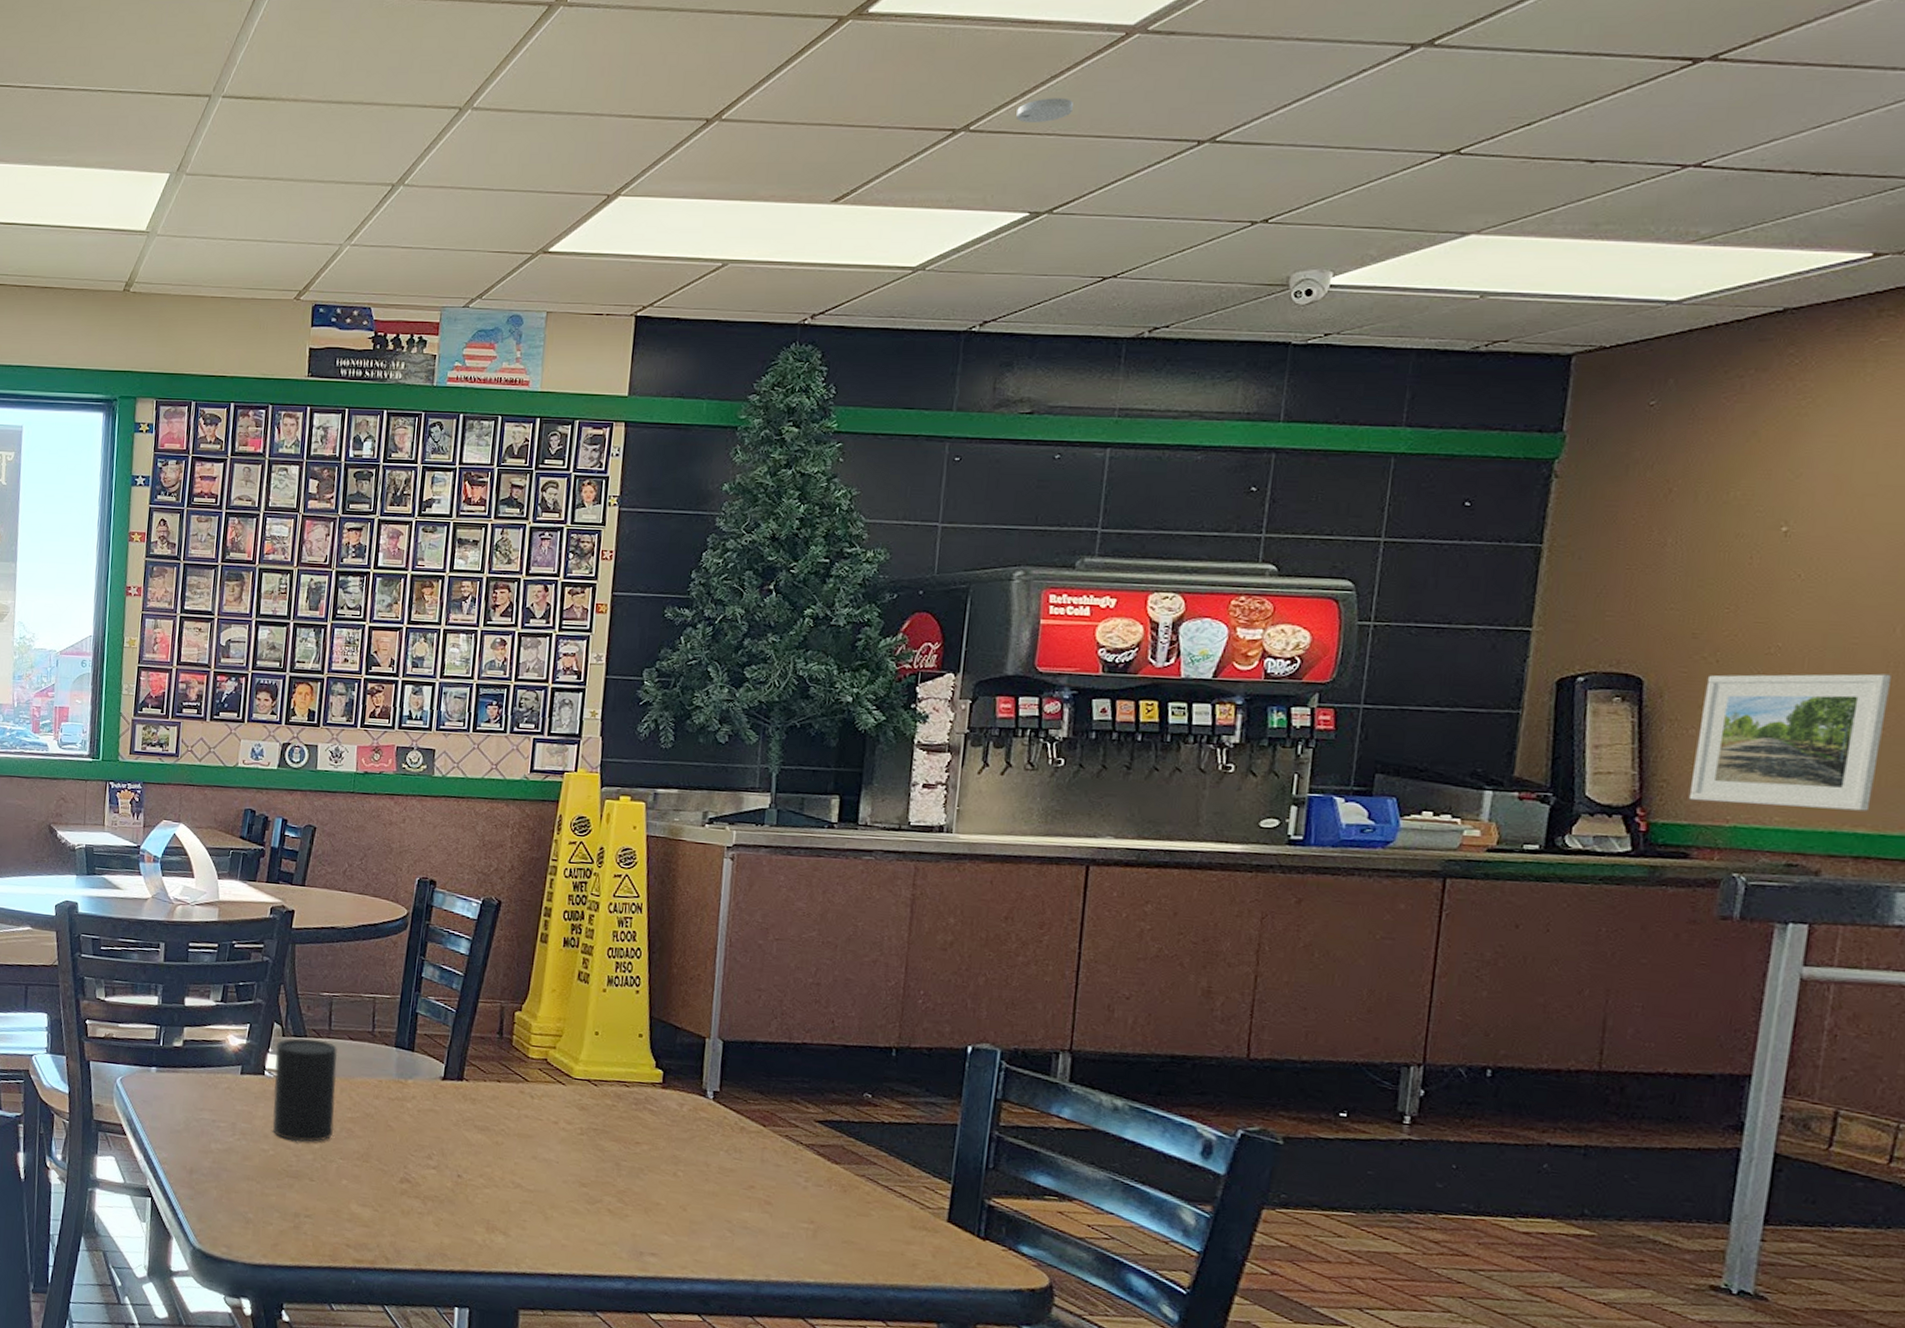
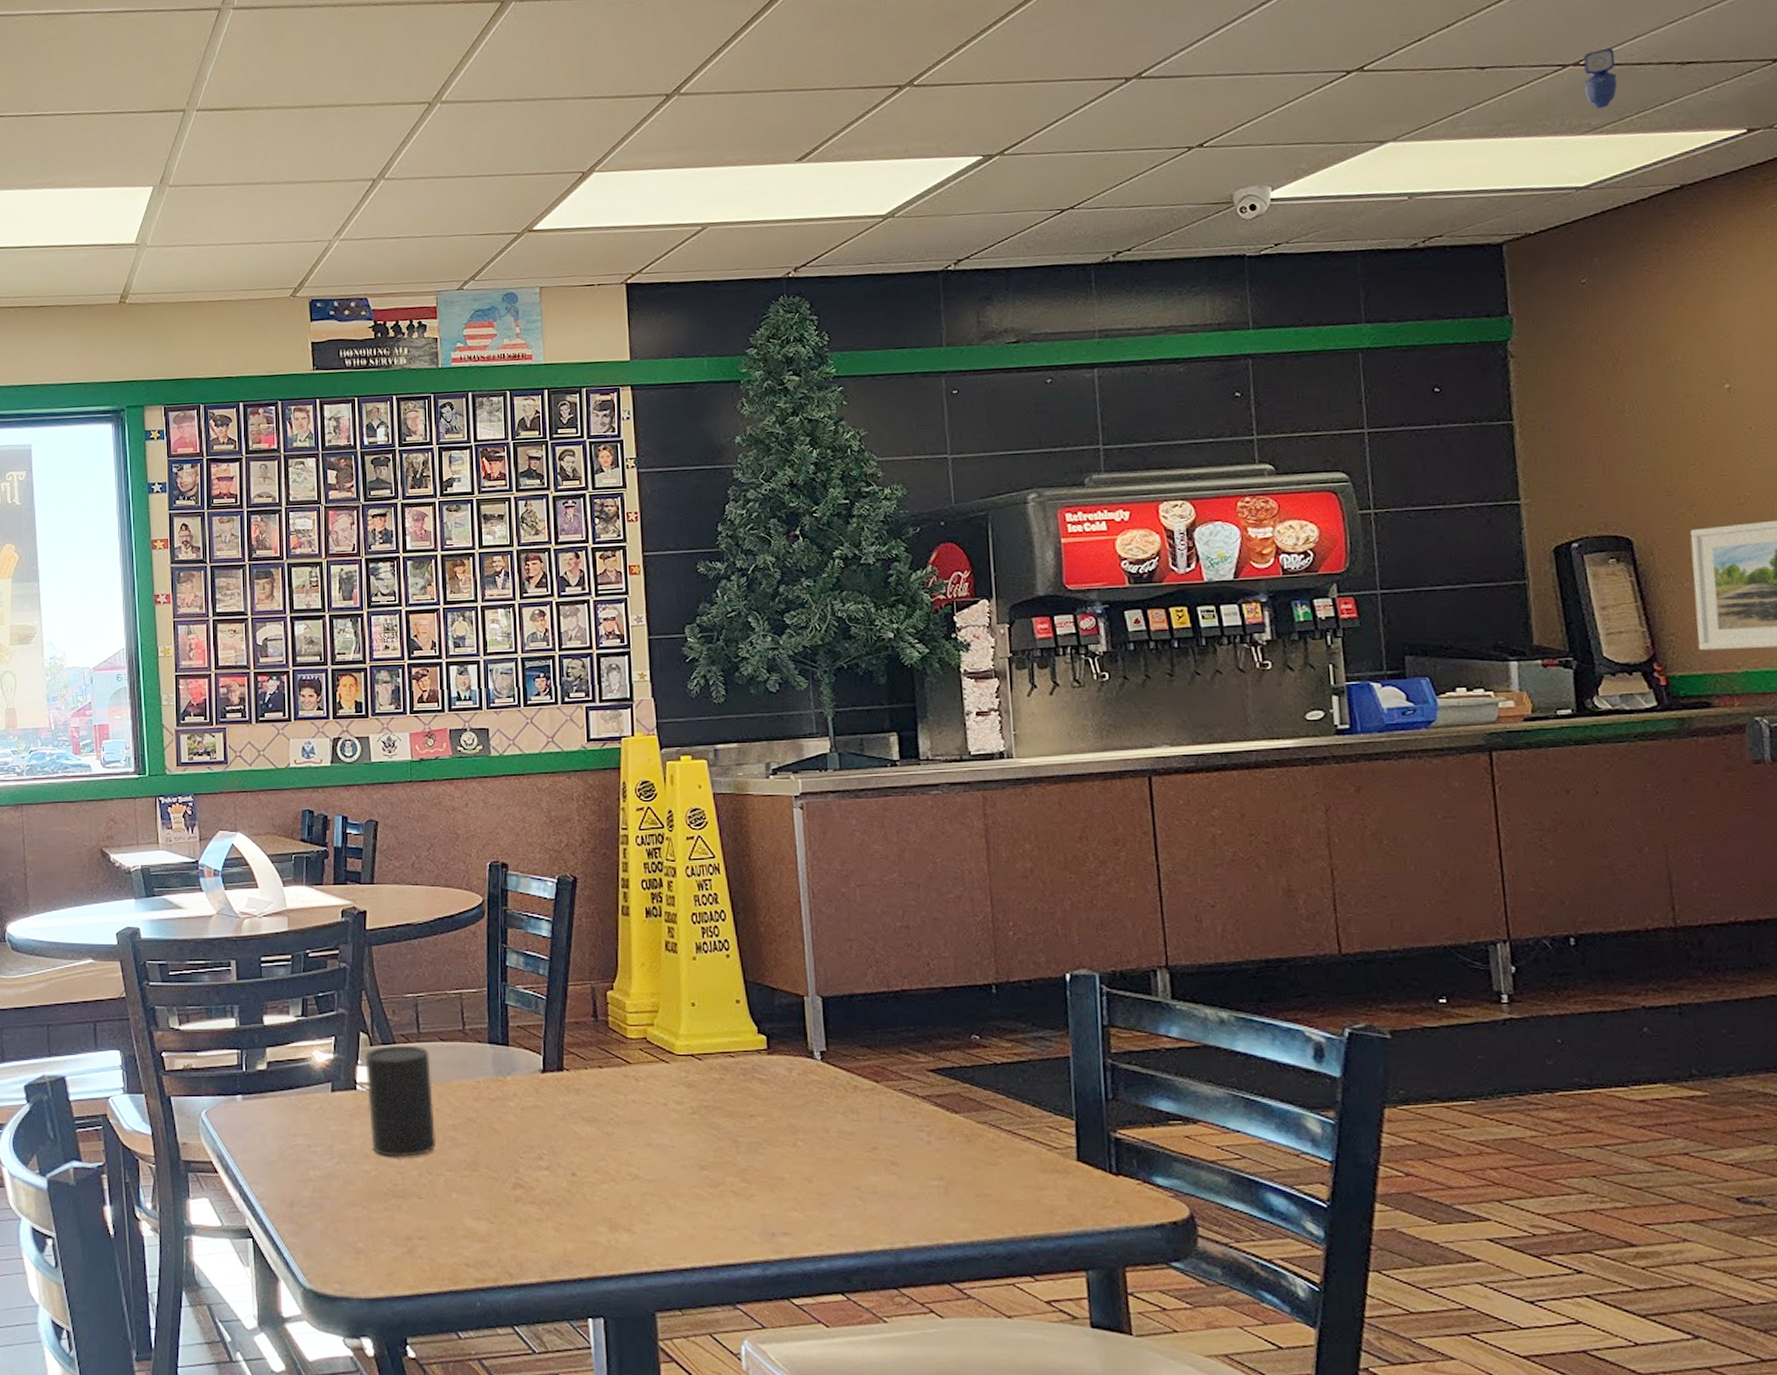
smoke detector: present [1016,97,1073,124] -> none [954,49,1006,74]
security camera: none [1701,150,1744,217] -> present [1583,48,1618,109]

